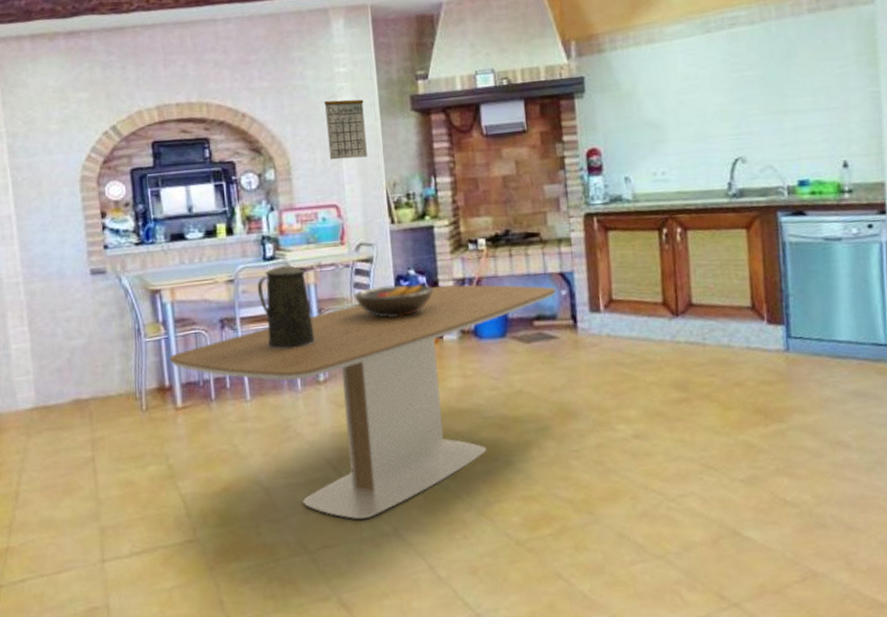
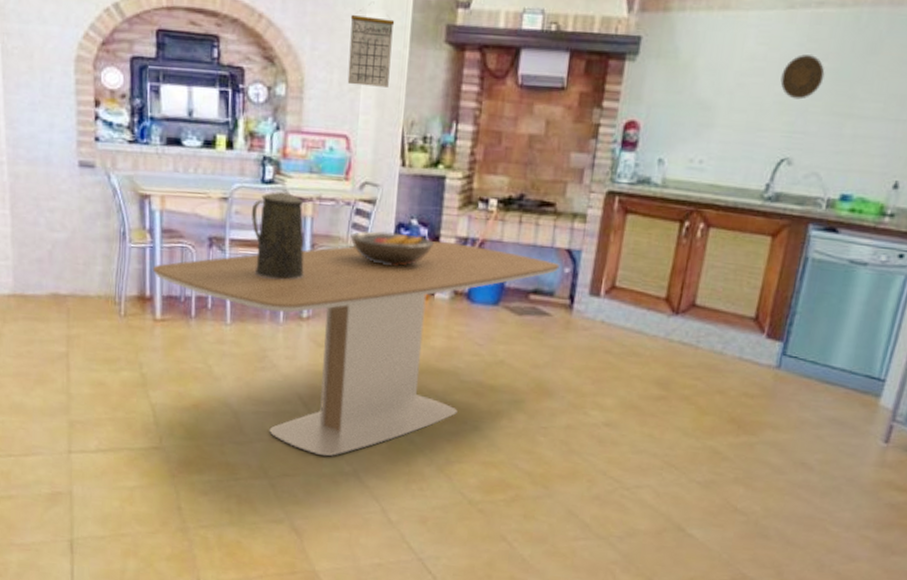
decorative plate: none [715,67,754,106] -> present [780,54,825,100]

